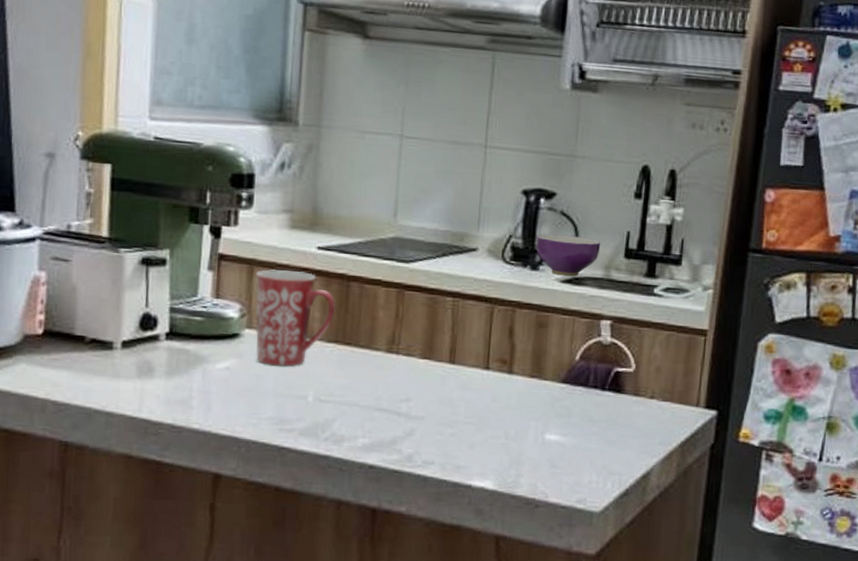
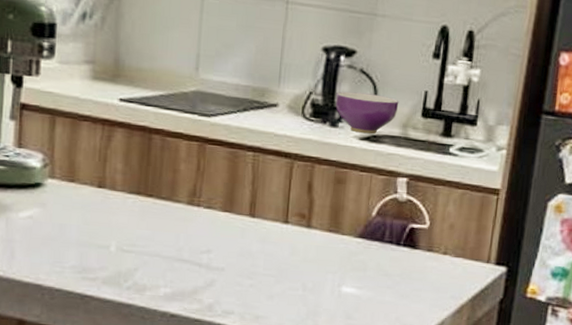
mug: present [255,269,336,366] -> none [58,120,138,216]

